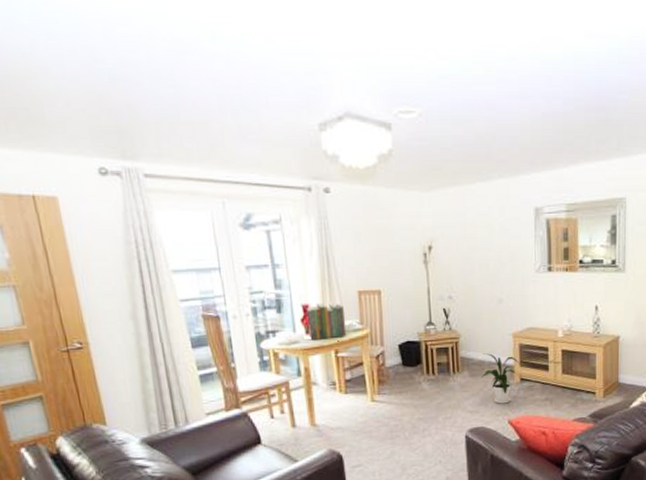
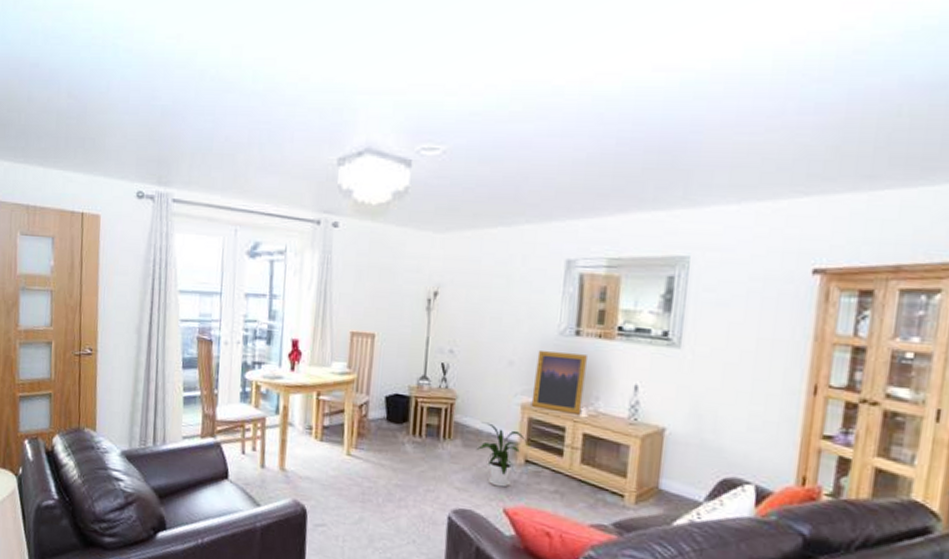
books: present [306,303,347,340] -> none [293,340,334,380]
picture frame: none [520,286,559,336] -> present [531,351,587,415]

